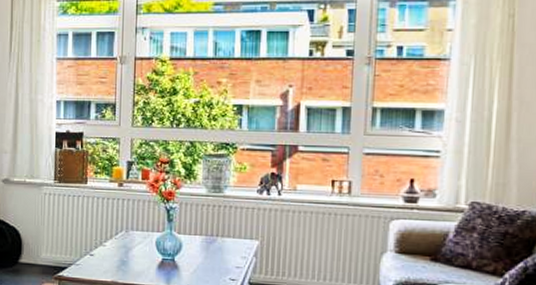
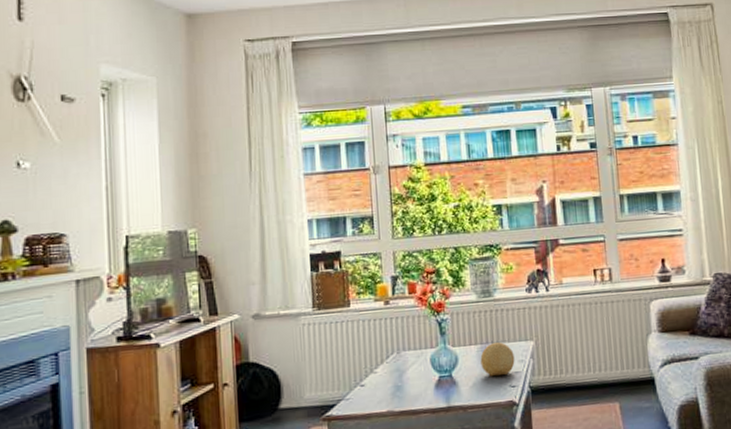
decorative ball: none [203,235,238,268] -> present [480,341,515,377]

